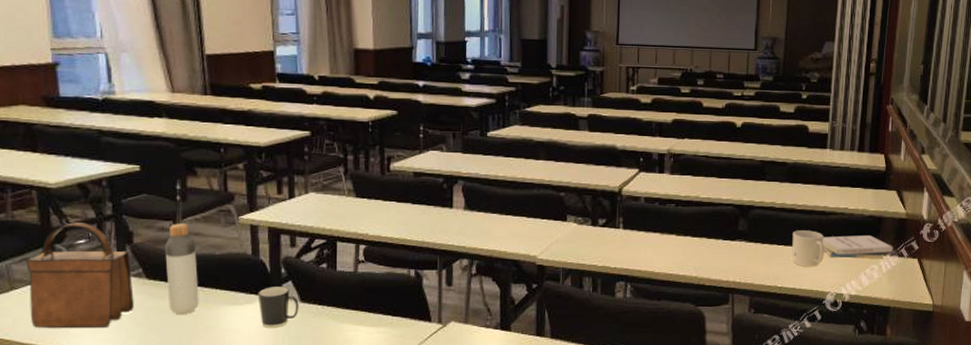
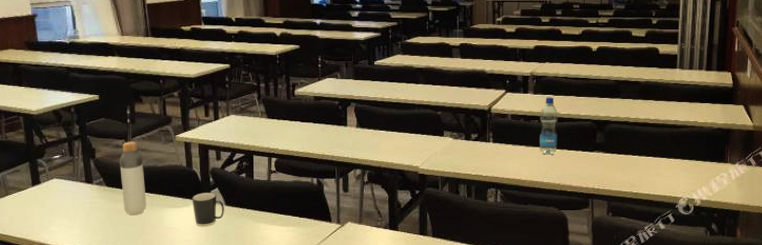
handbag: present [26,222,134,328] -> none [17,141,97,225]
bottle: none [676,178,697,244] -> present [540,97,558,155]
mug: present [792,230,825,268] -> none [646,142,676,176]
books: present [822,235,893,259] -> none [674,146,742,167]

